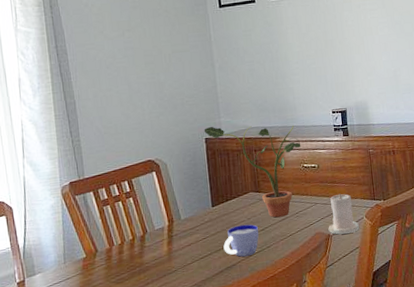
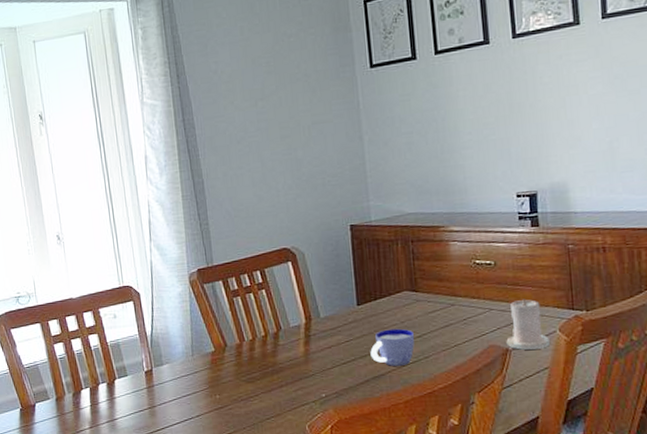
potted plant: present [203,125,301,218] -> none [348,210,473,323]

